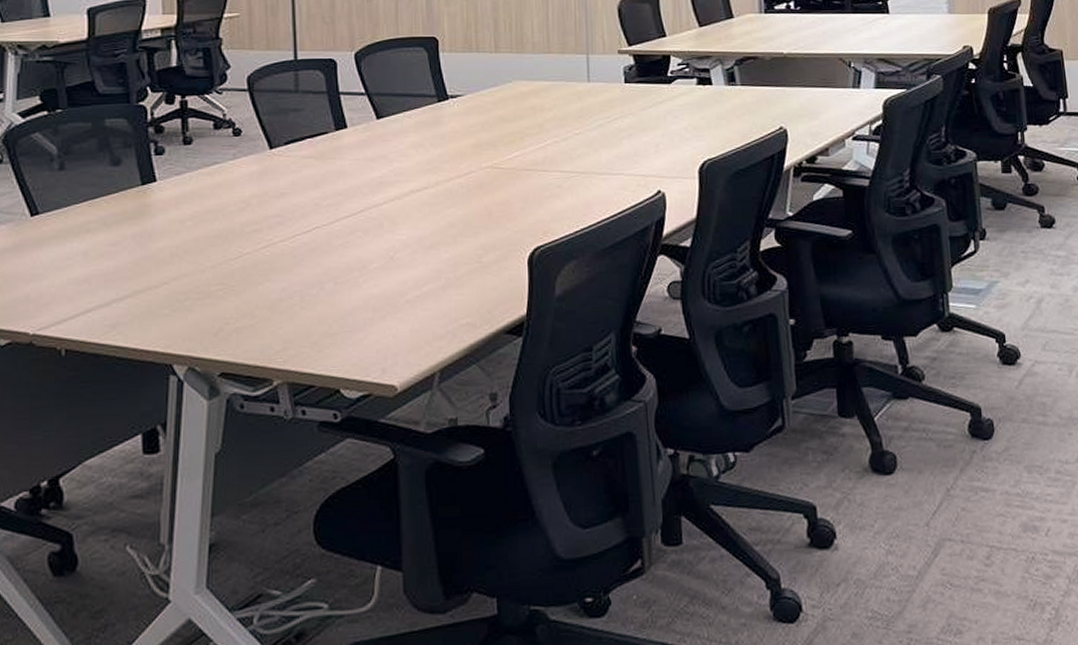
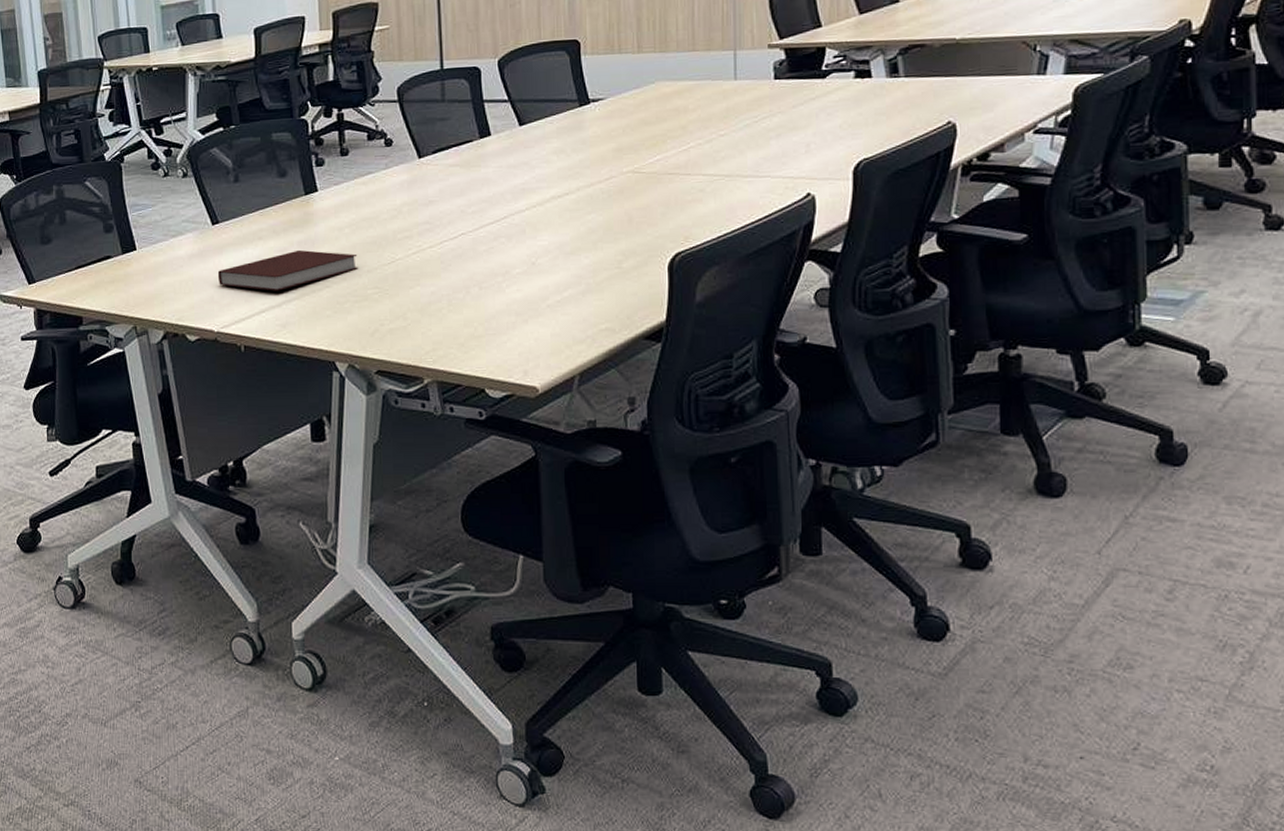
notebook: none [35,243,201,289] -> present [217,249,358,291]

